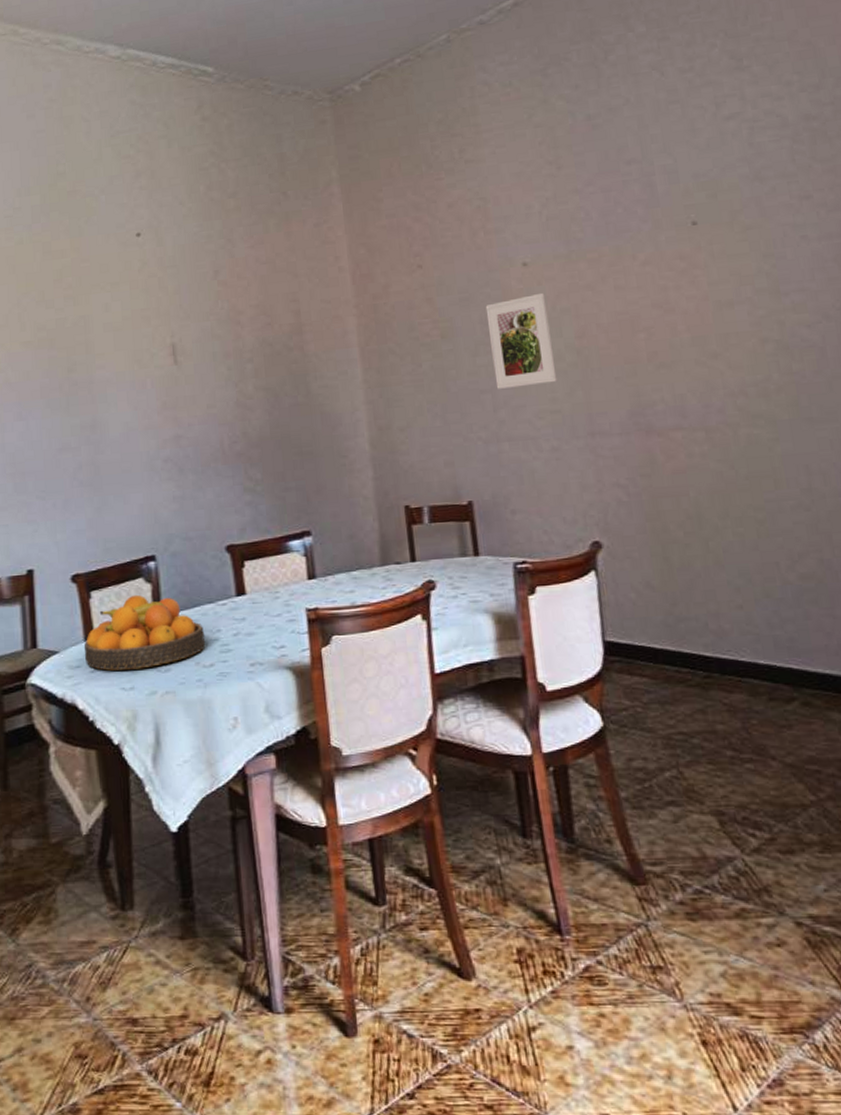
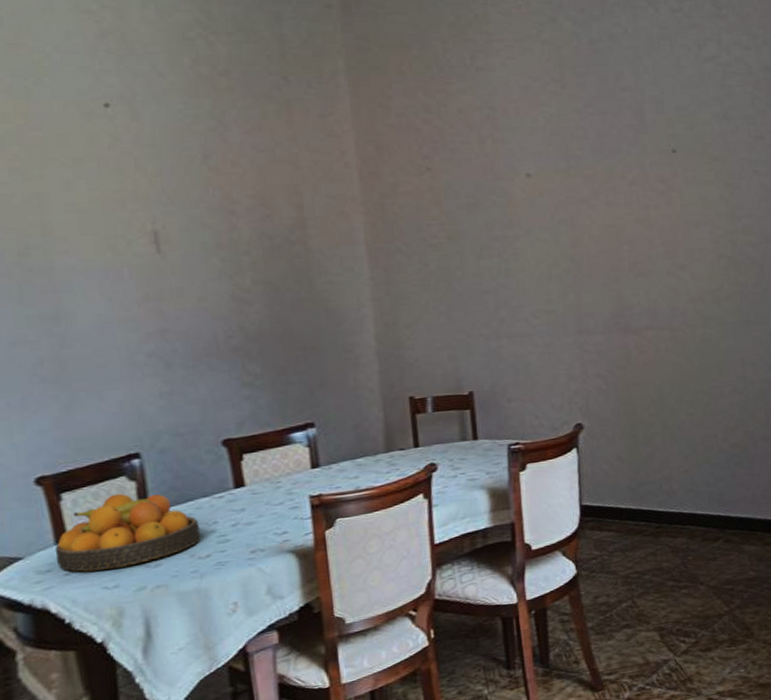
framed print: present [485,292,557,389] -> none [491,203,553,290]

